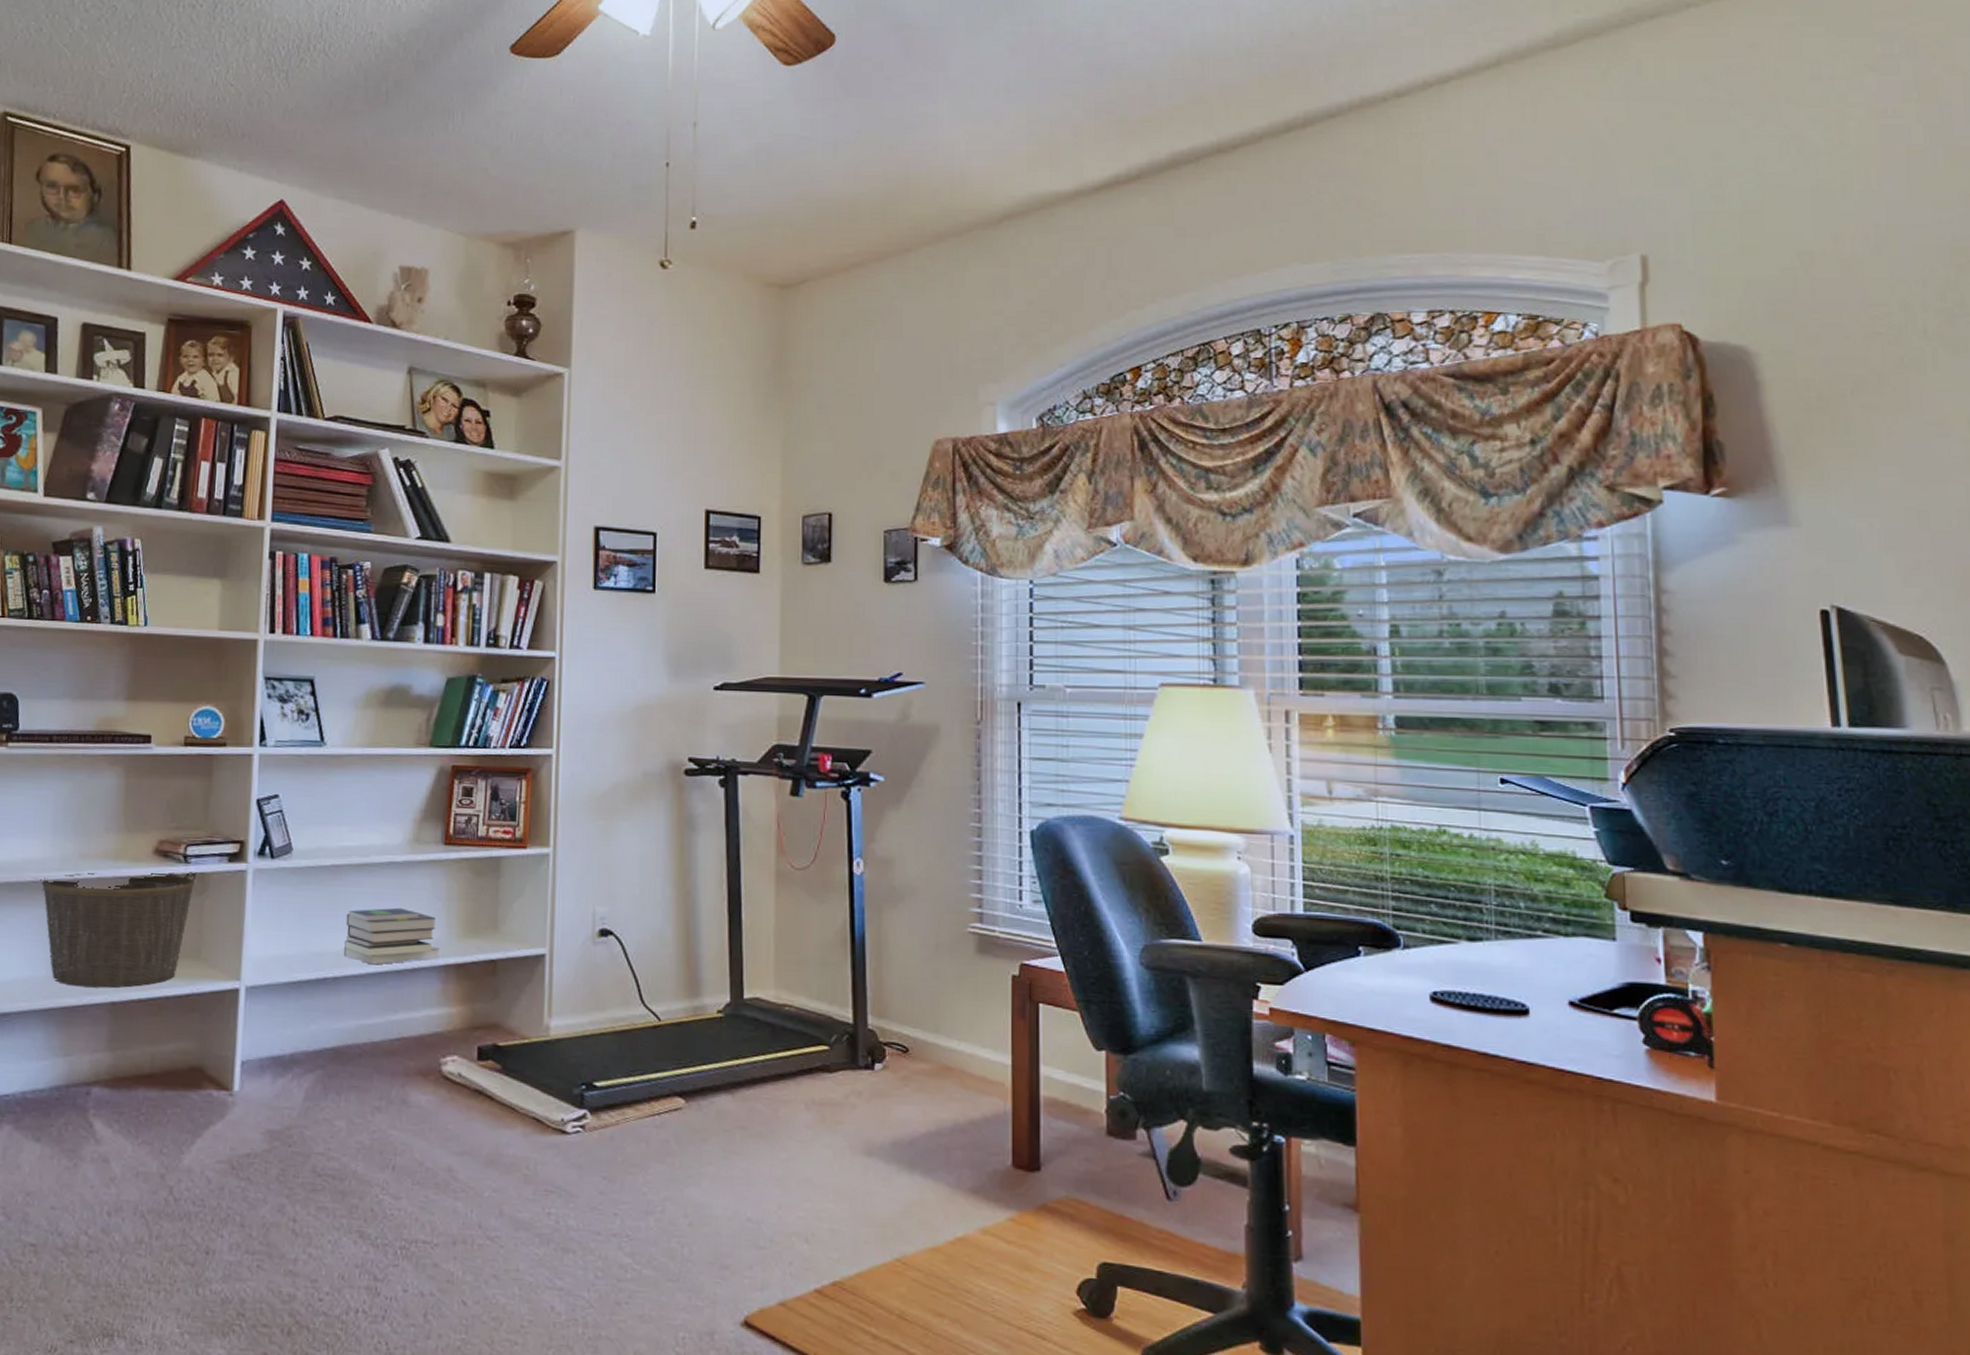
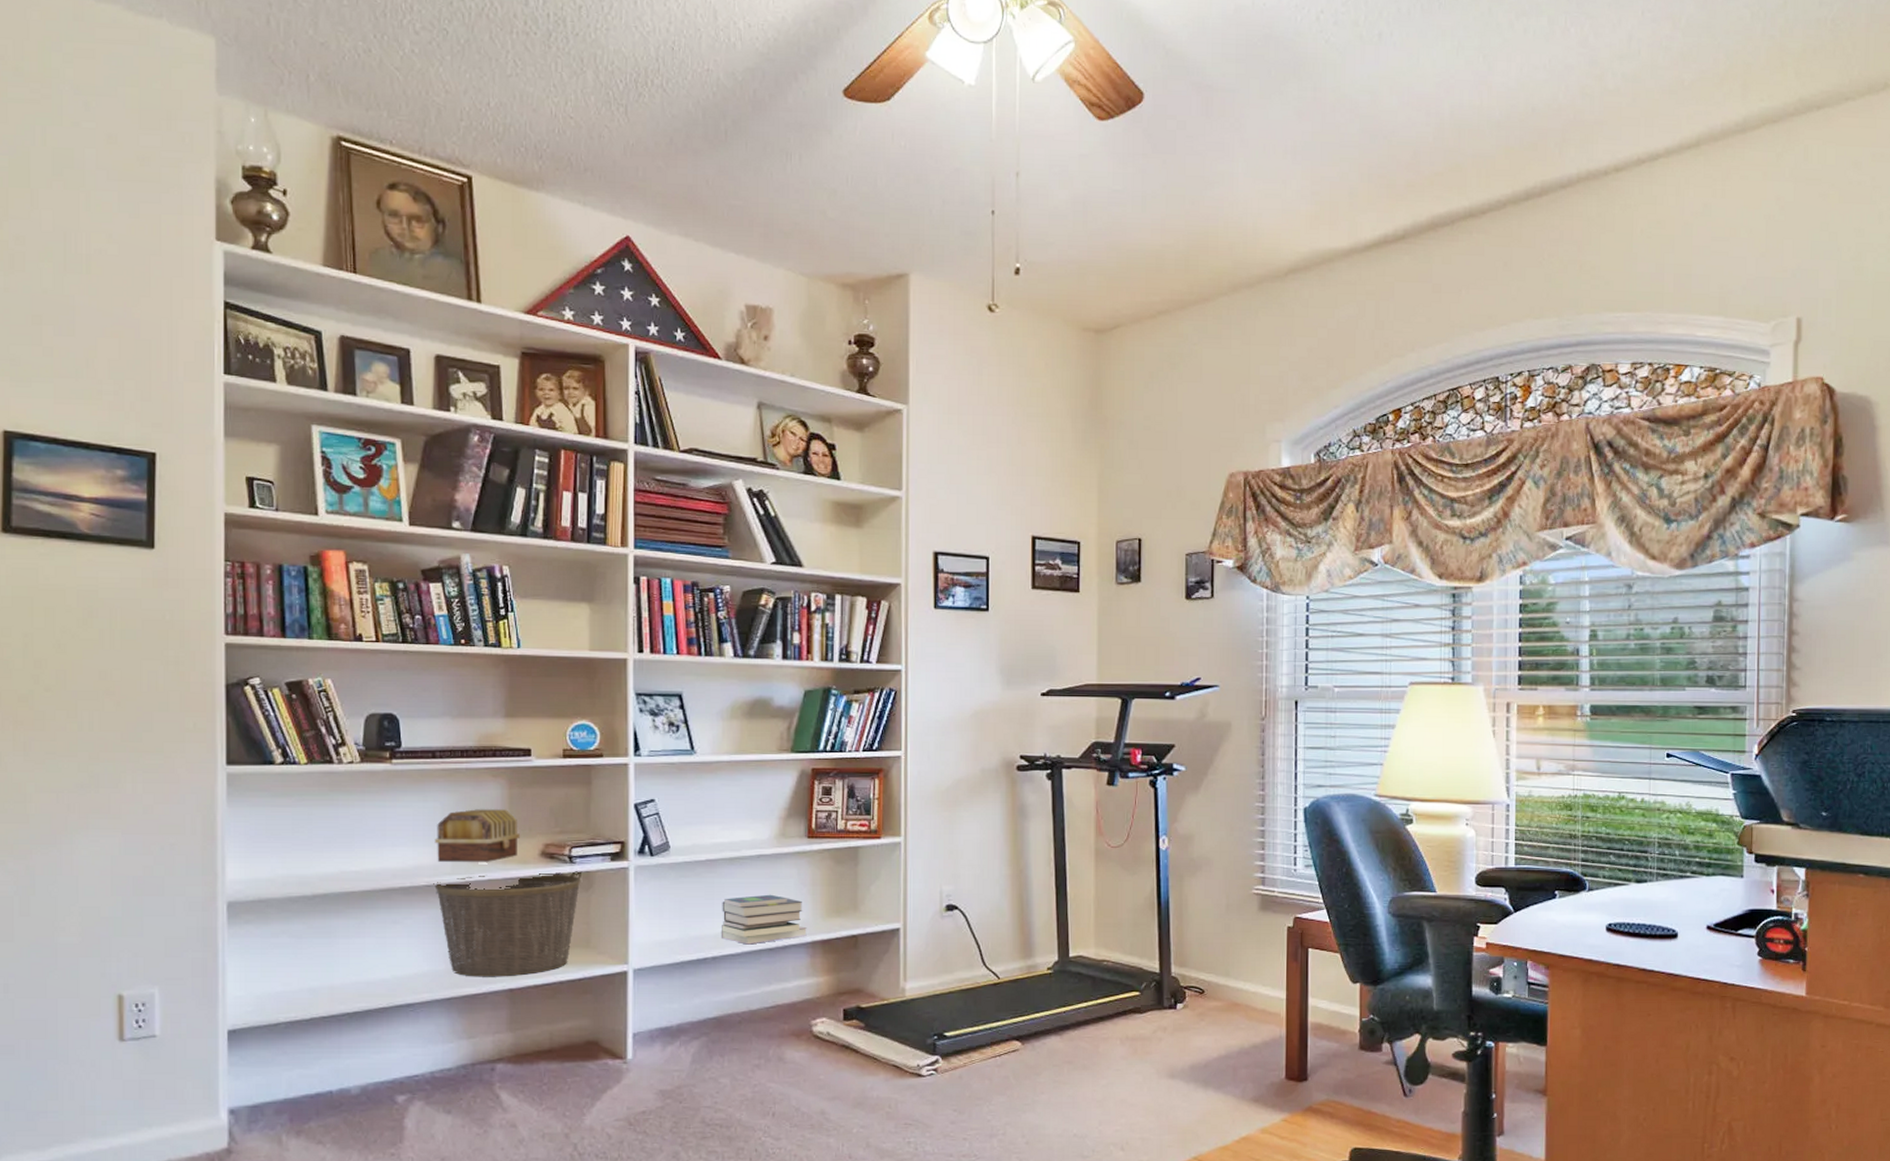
decorative box: none [45,799,134,858] -> present [434,809,520,862]

